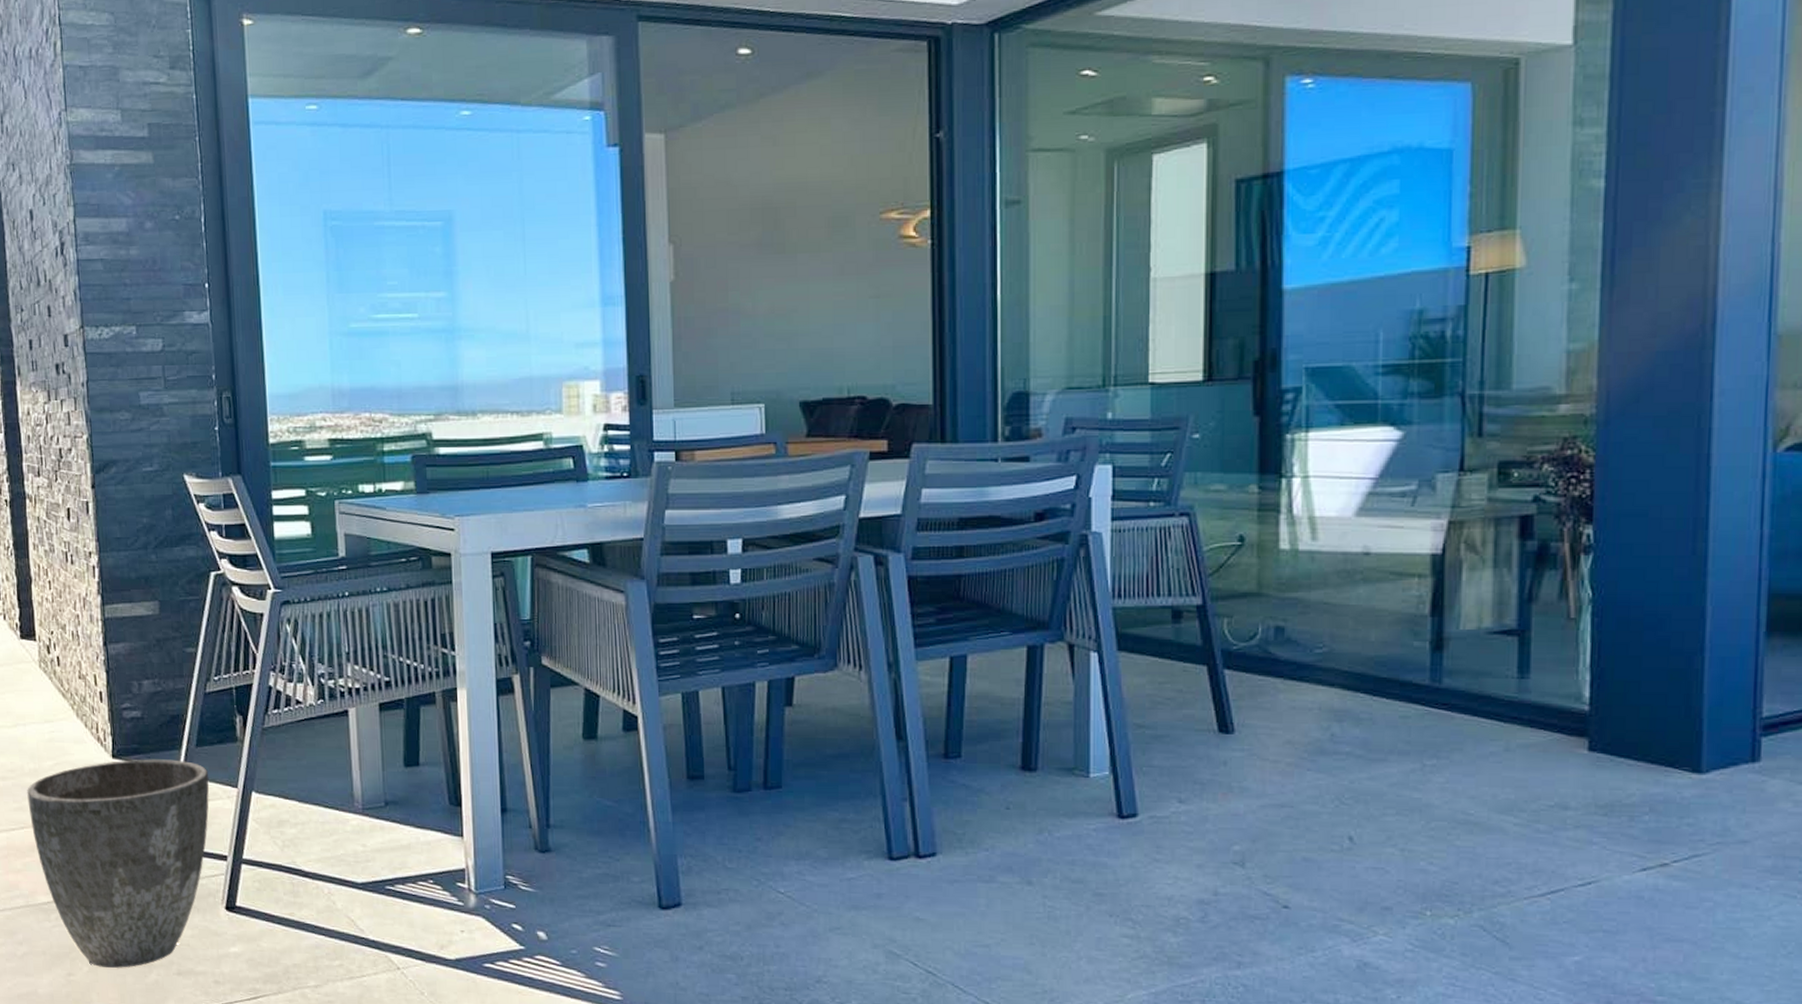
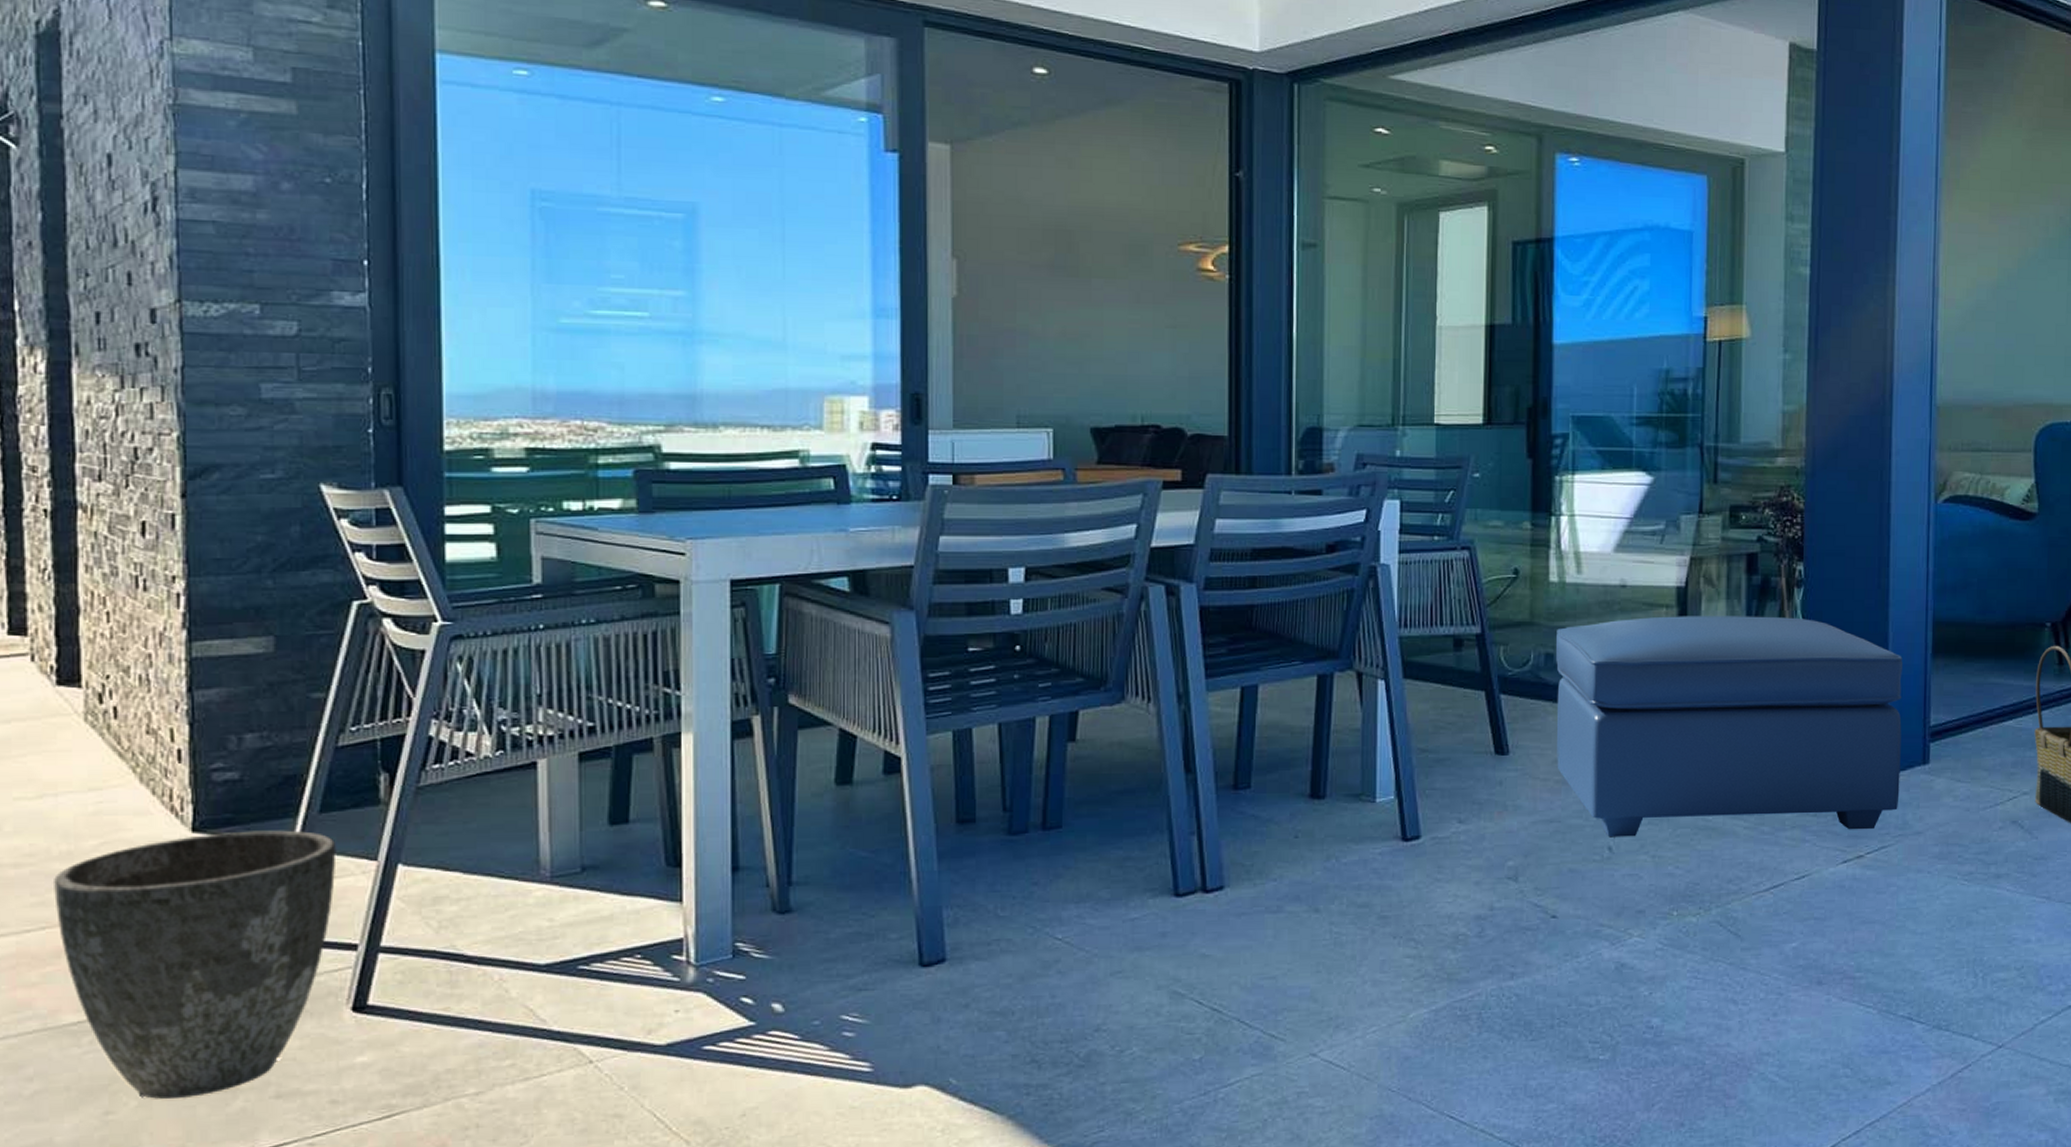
ottoman: none [1286,587,1725,835] -> present [1555,616,1903,838]

